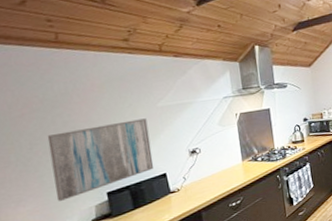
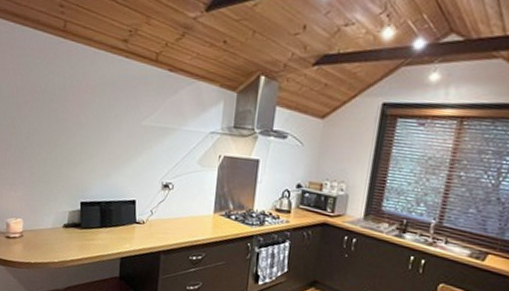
wall art: present [47,118,154,201] -> none [40,128,129,197]

